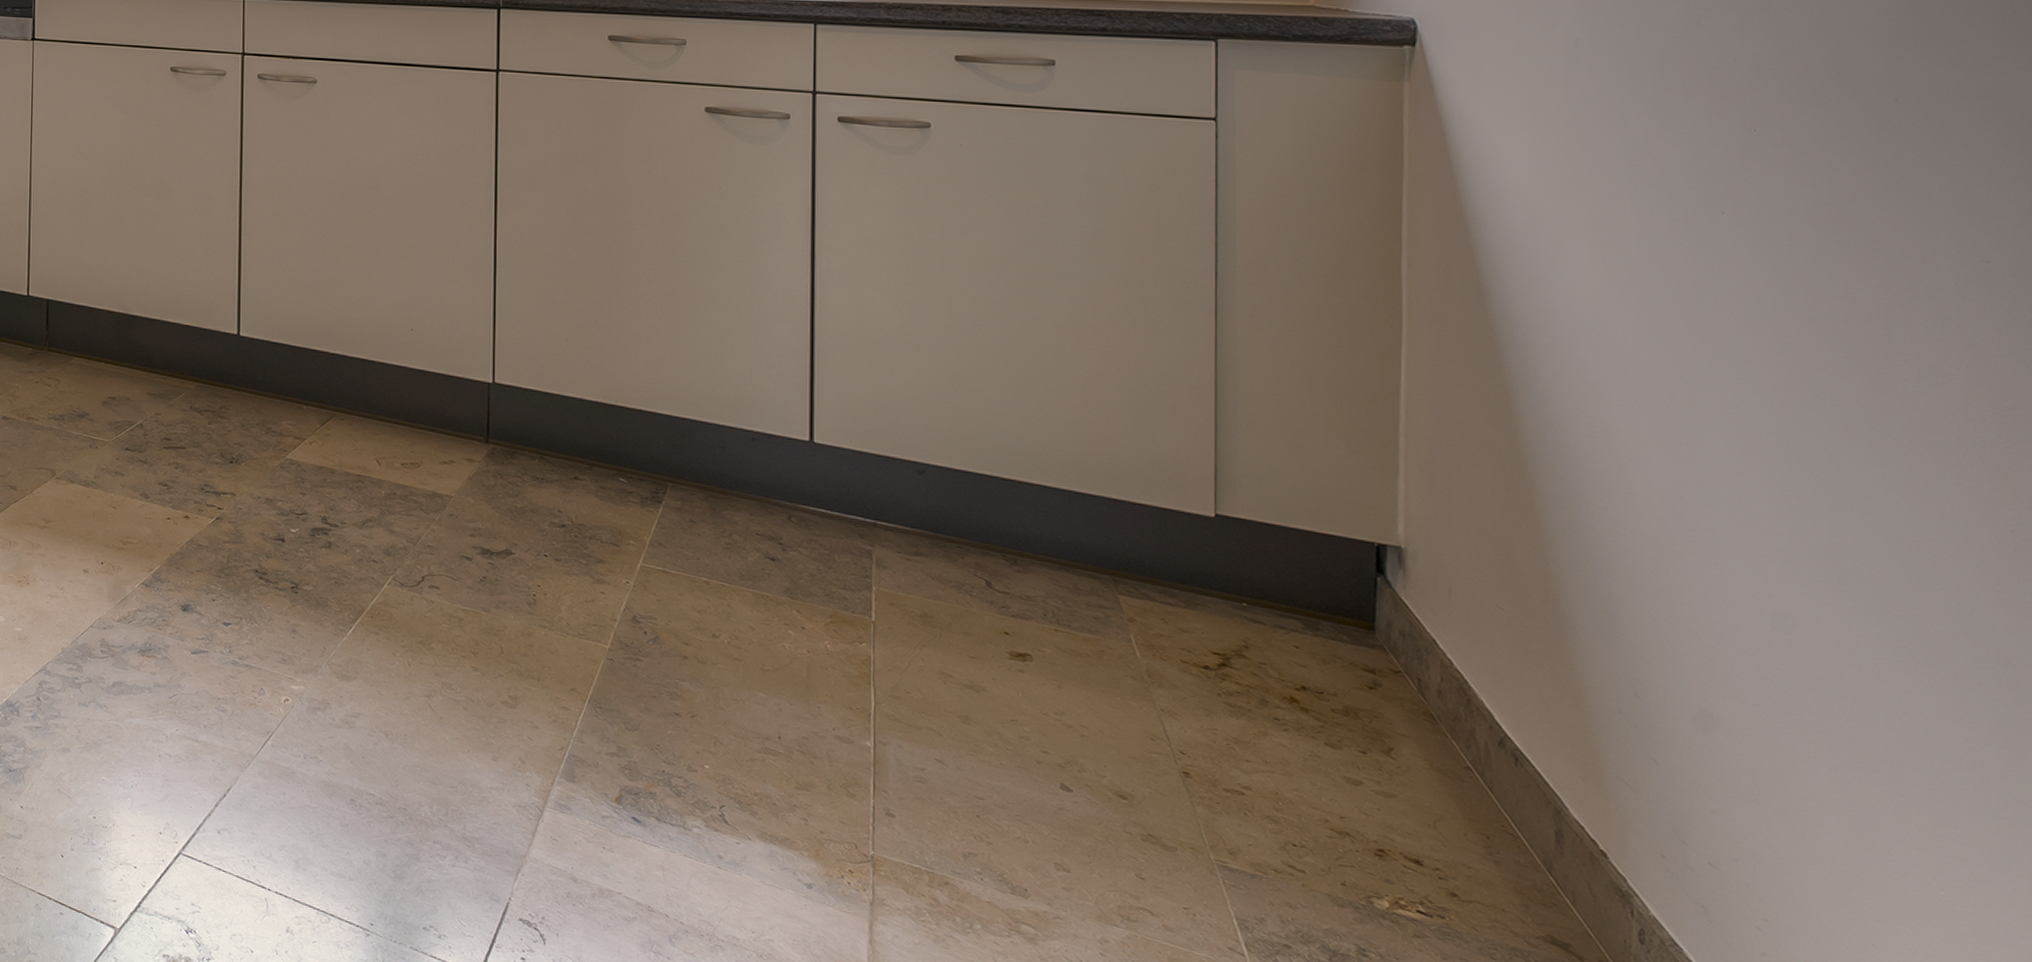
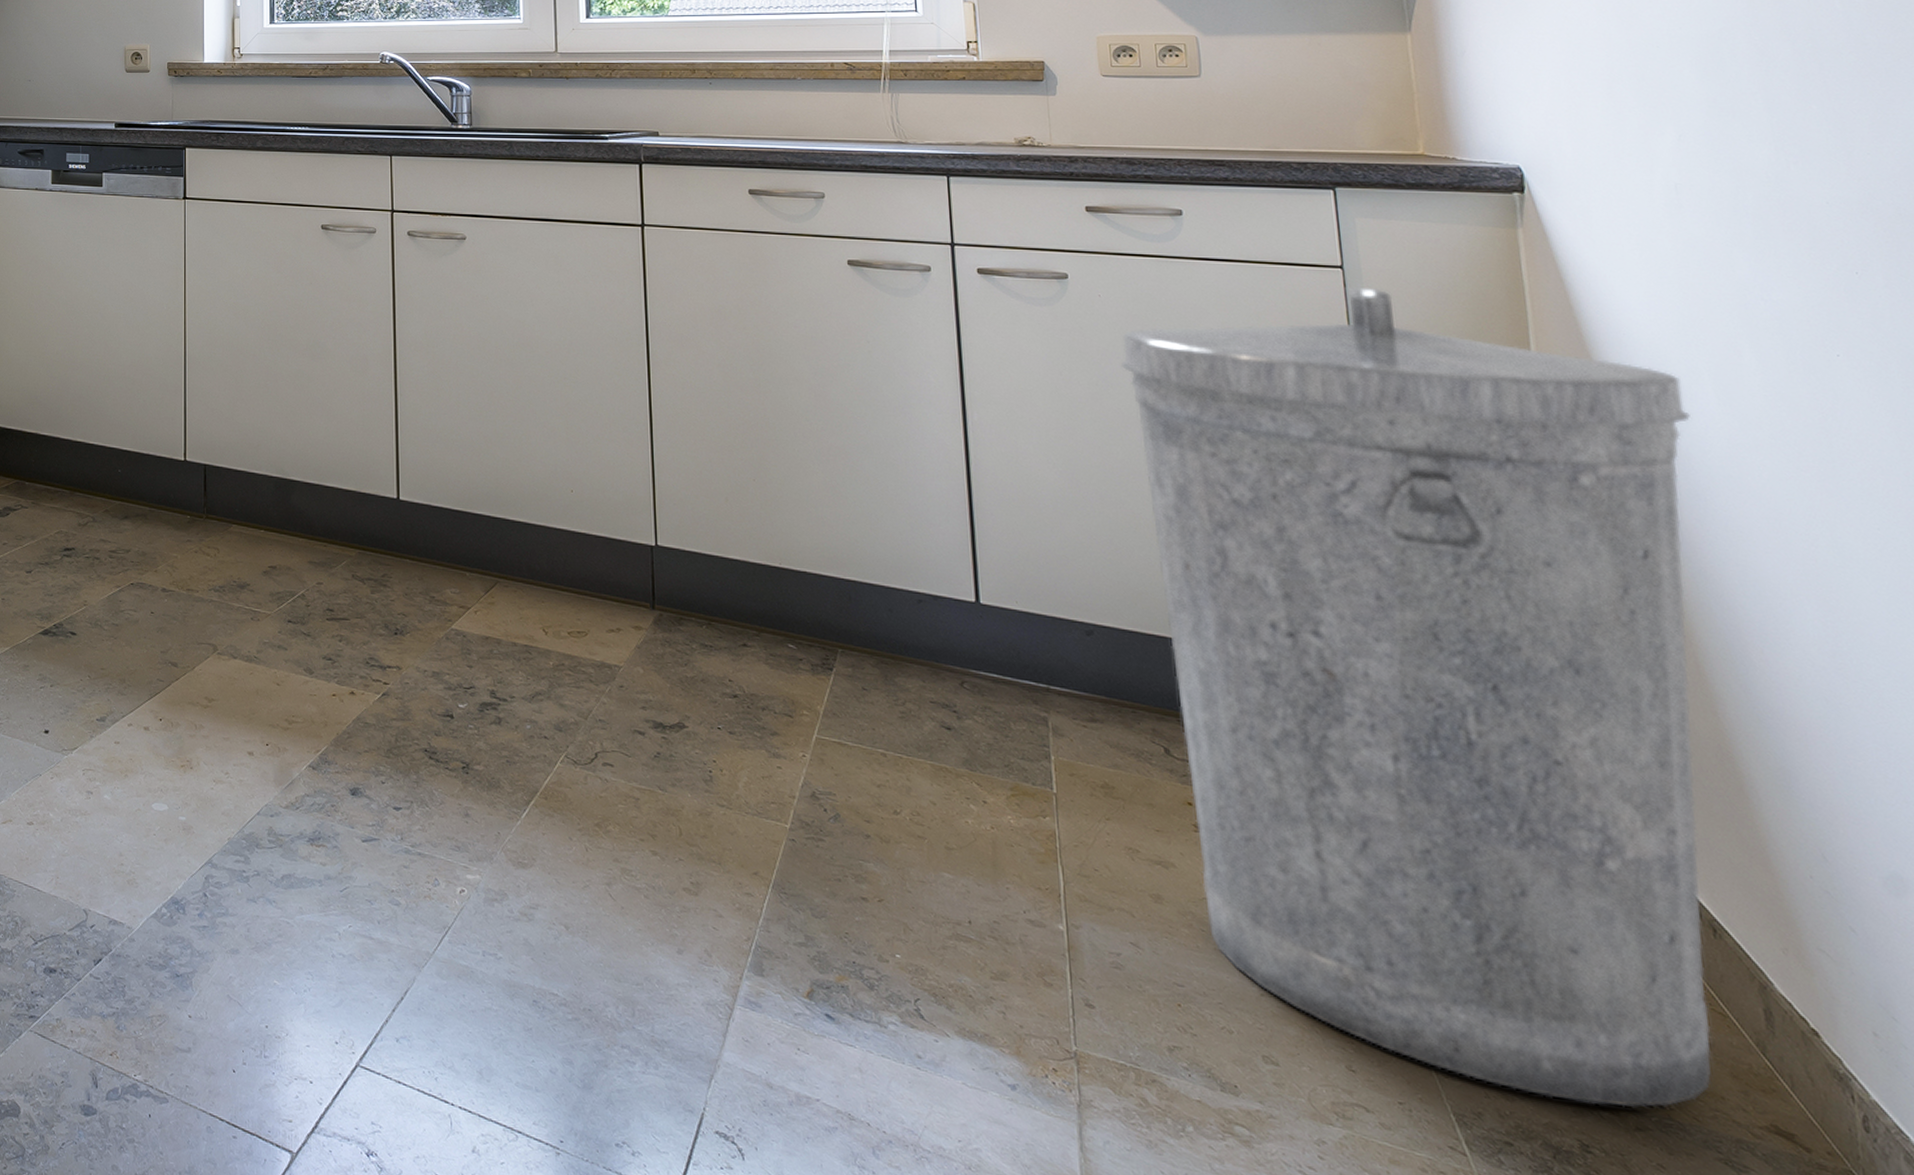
trash can: none [976,139,1560,918] -> present [1120,287,1713,1109]

